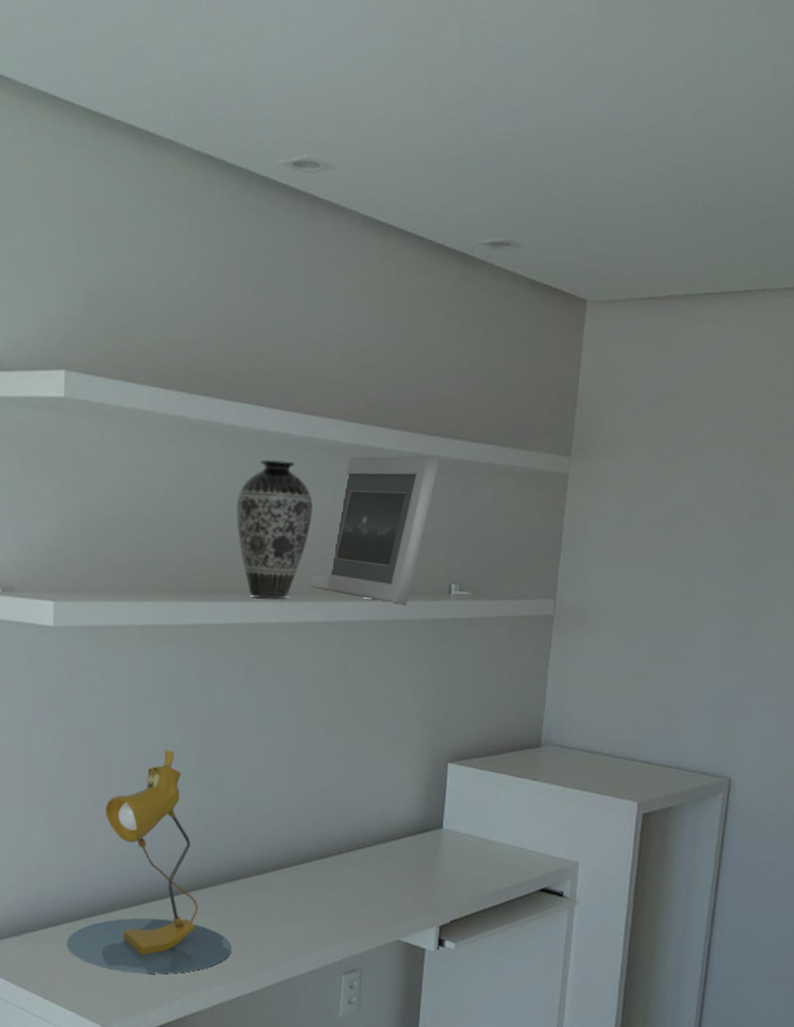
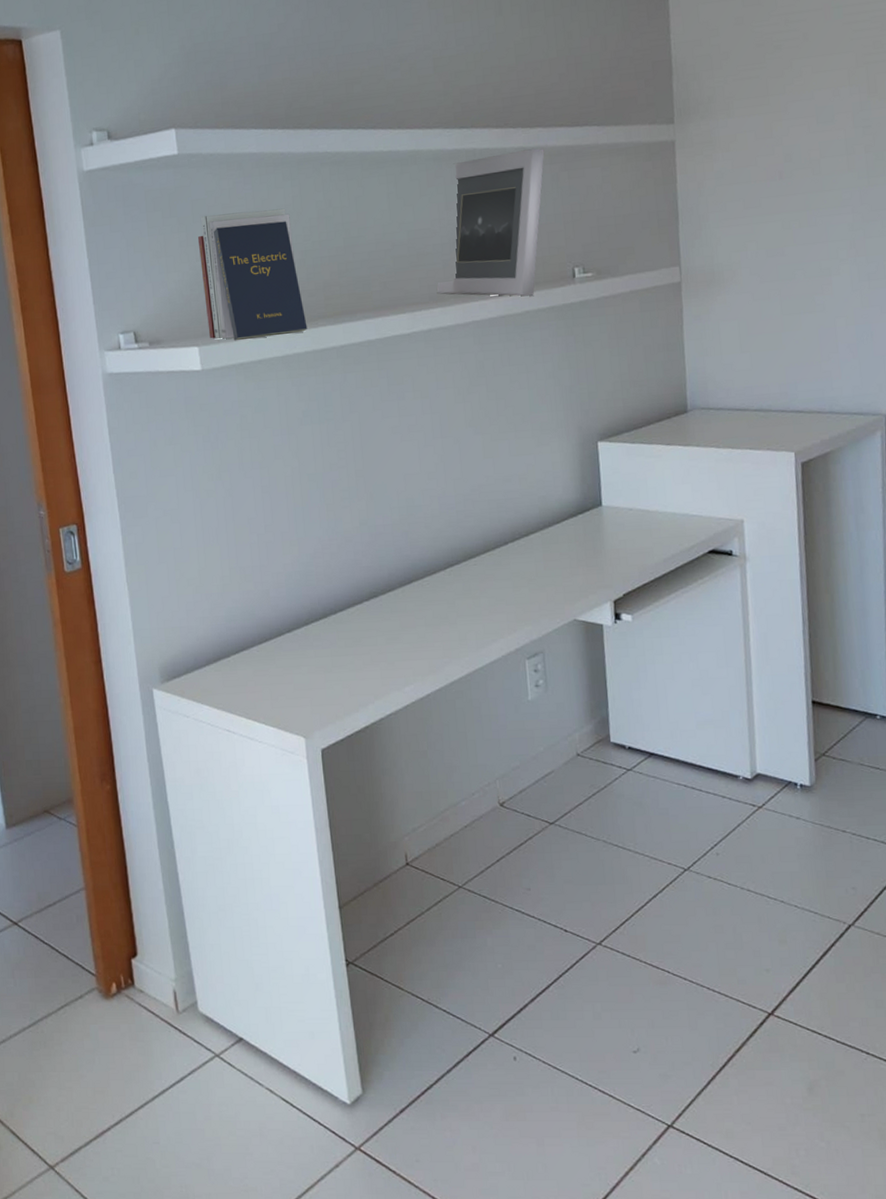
desk lamp: present [66,750,232,974] -> none [259,469,415,684]
books: none [67,466,172,604] -> present [197,208,308,341]
decorative vase: present [235,459,313,600] -> none [354,177,429,312]

